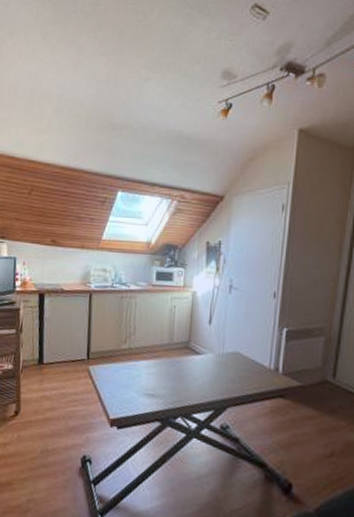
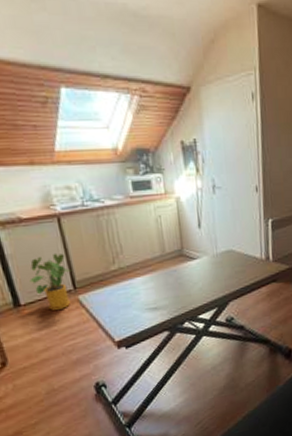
house plant: none [55,323,88,376] -> present [30,252,70,311]

